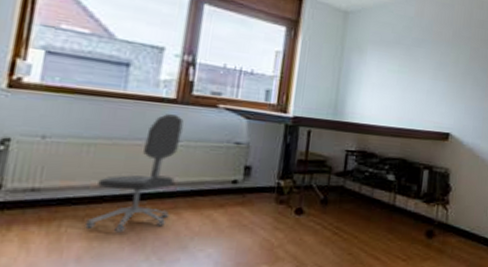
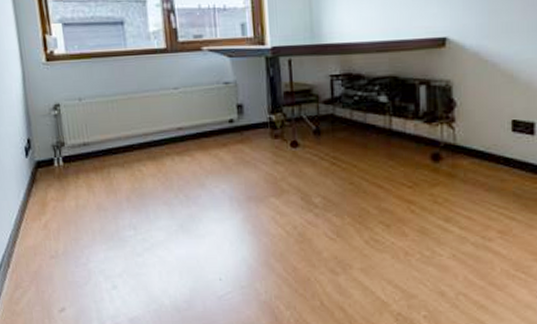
office chair: present [83,114,184,233] -> none [125,64,185,175]

